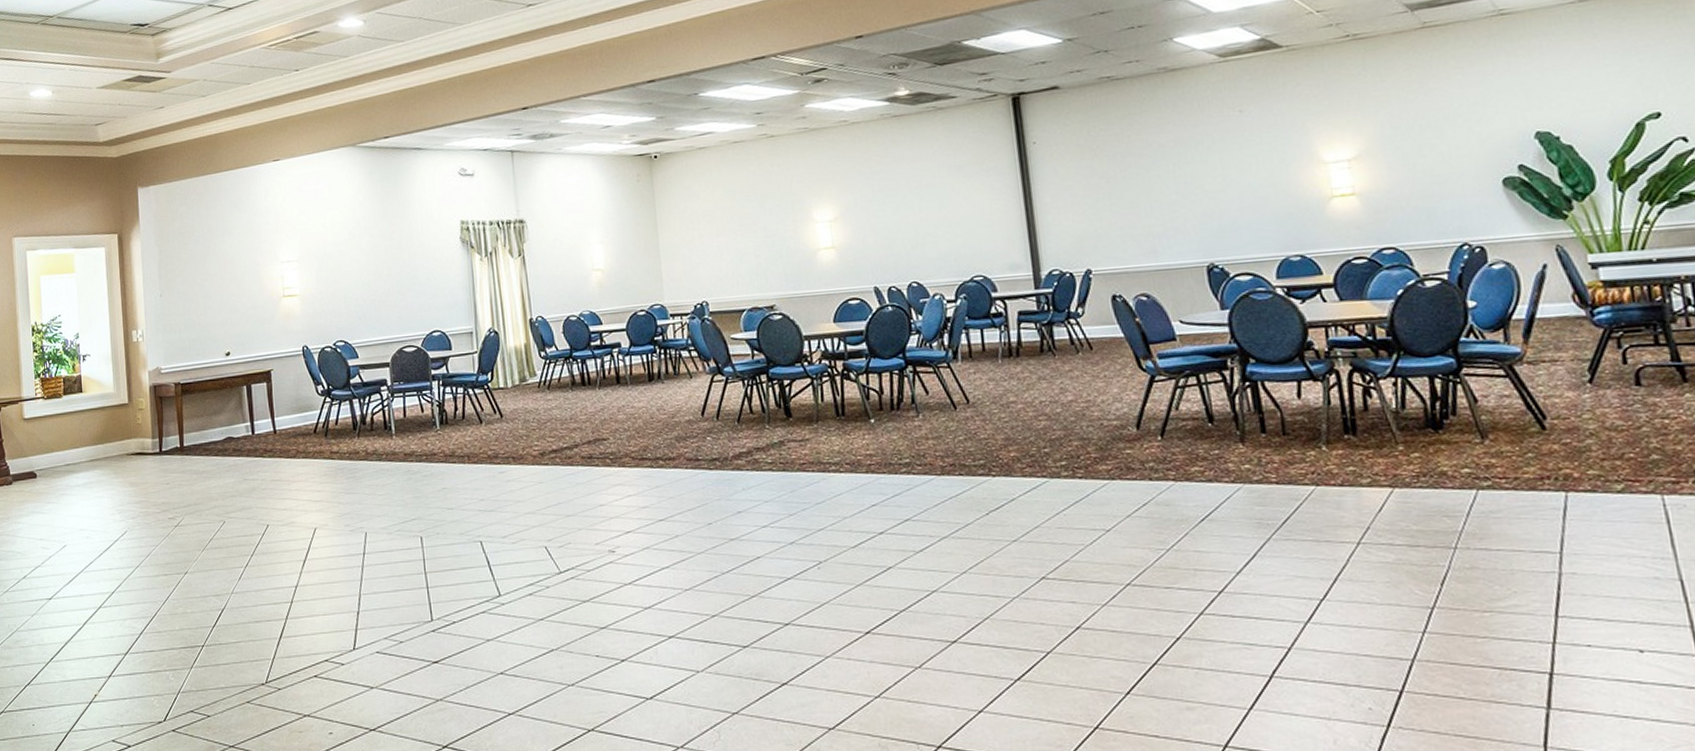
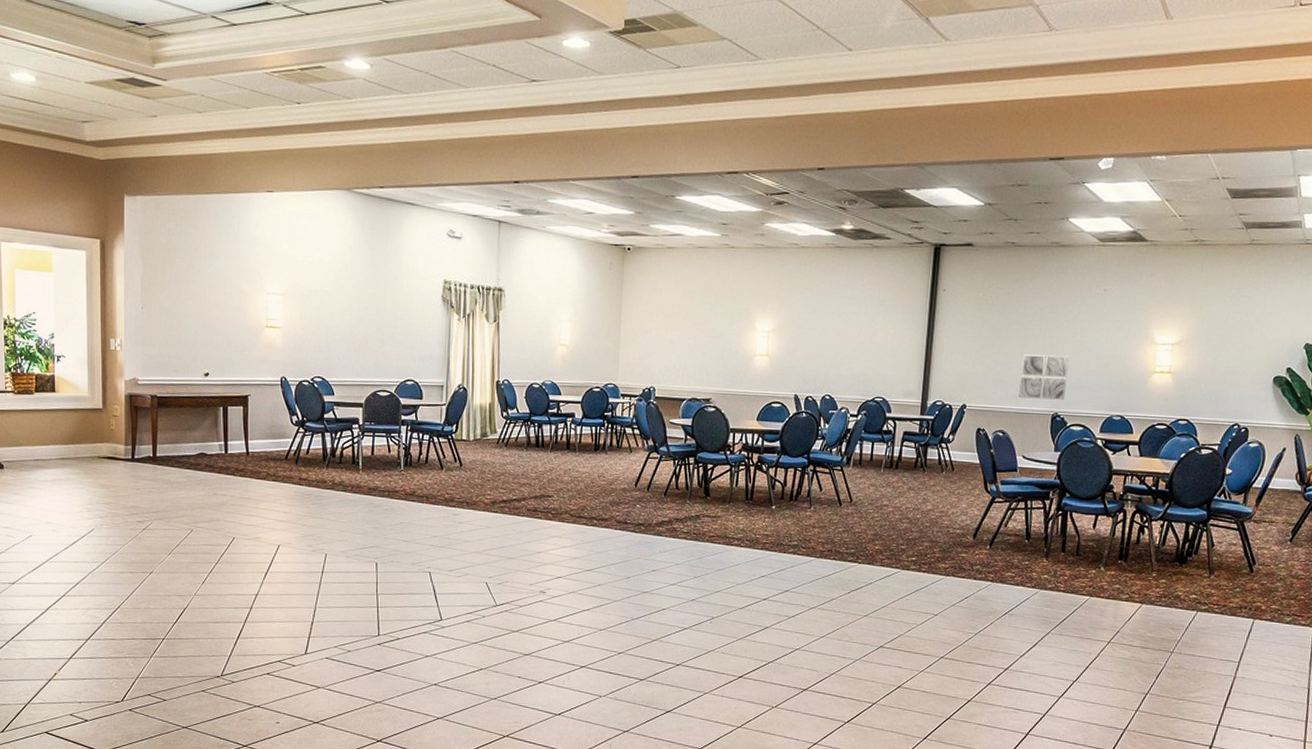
wall art: none [1151,193,1219,252] -> present [1019,354,1069,400]

